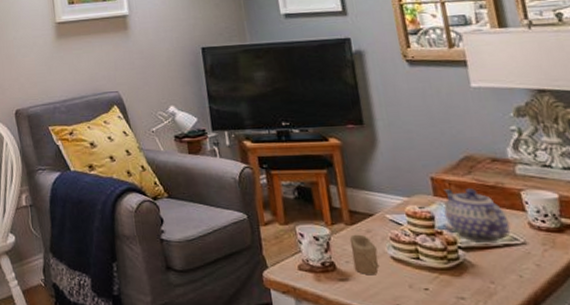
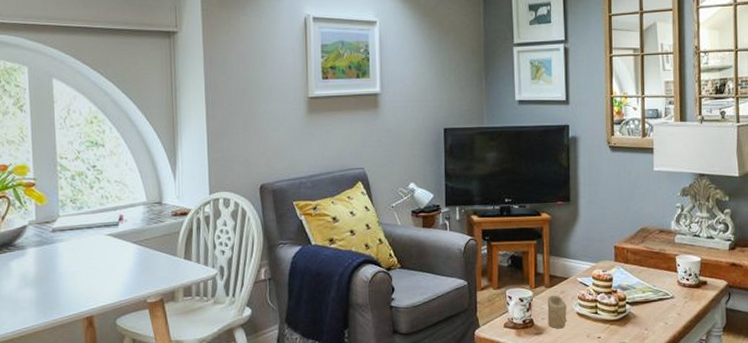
teapot: present [443,188,511,242] -> none [620,254,665,298]

